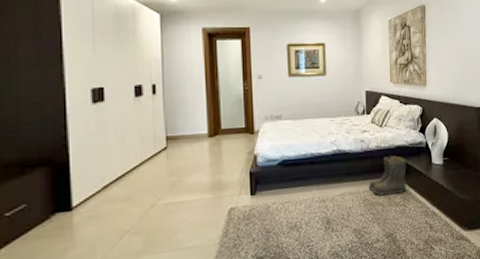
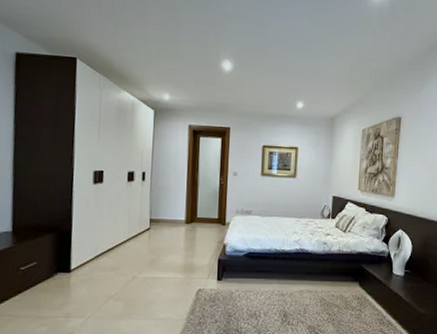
boots: present [368,156,407,196] -> none [326,261,367,299]

